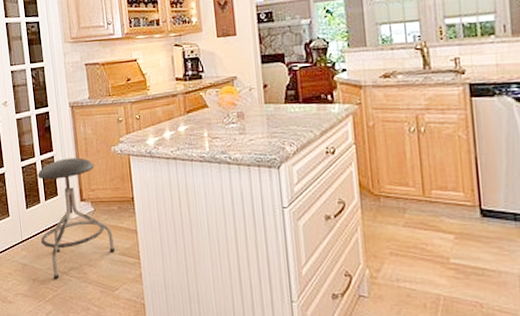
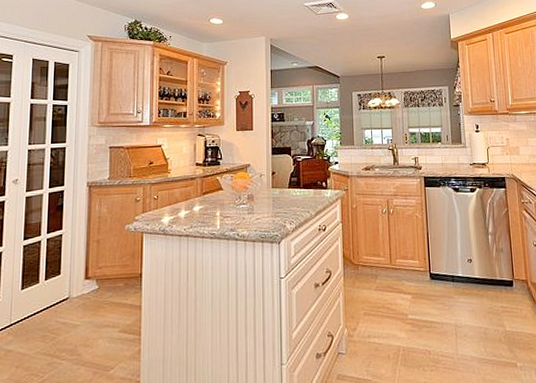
stool: present [37,157,116,280] -> none [32,235,116,365]

